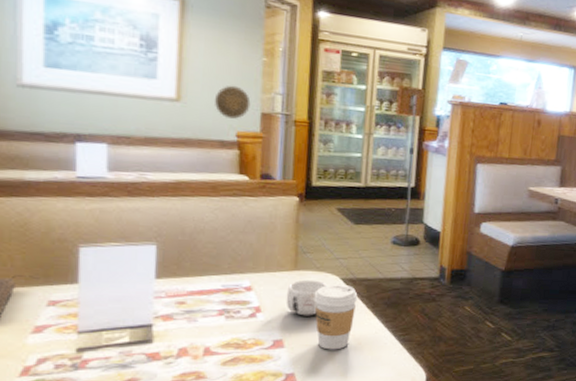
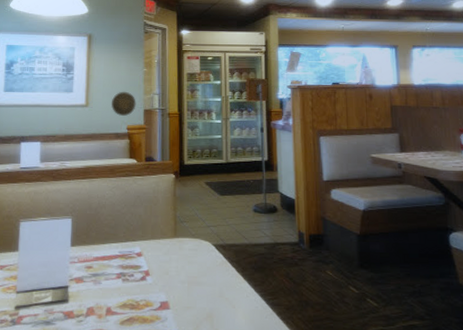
mug: present [286,279,328,316] -> none [169,246,202,280]
coffee cup: present [314,283,358,350] -> none [191,249,228,313]

